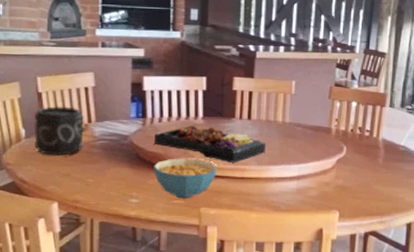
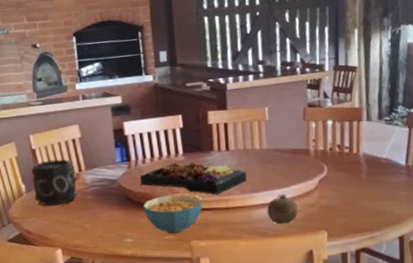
fruit: none [282,169,313,200] -> present [267,193,298,224]

